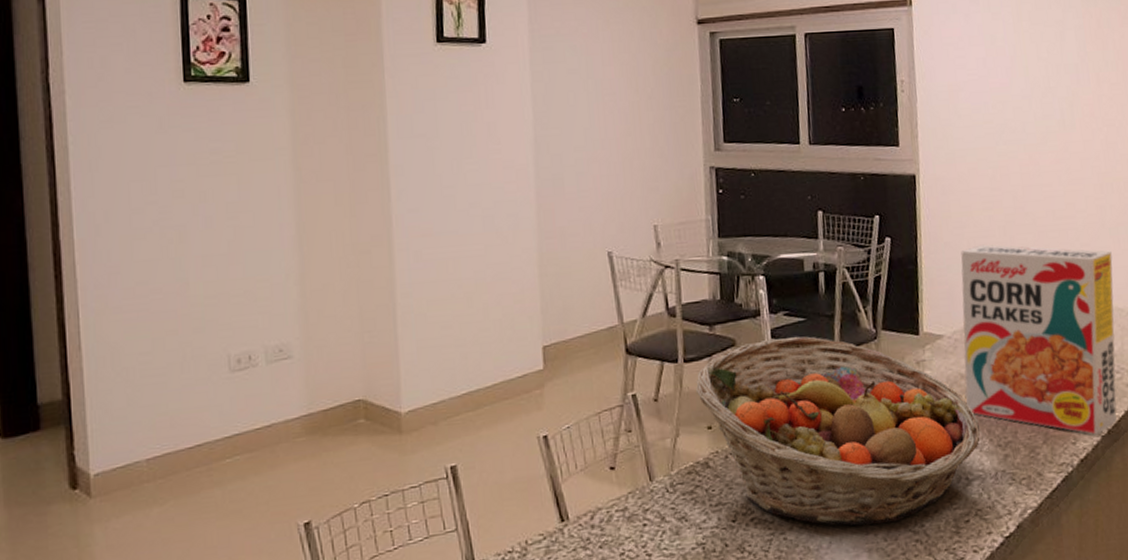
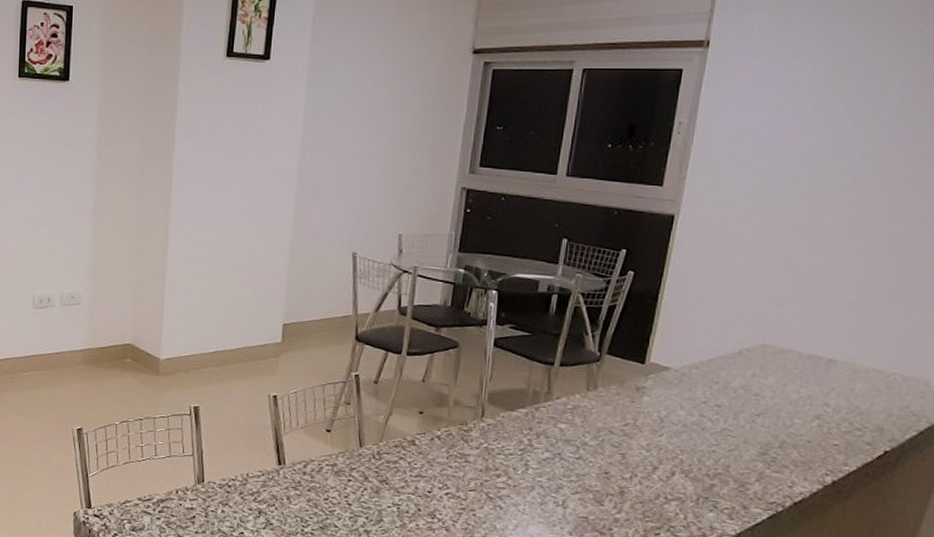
fruit basket: present [696,336,981,526] -> none [414,346,691,521]
cereal box: present [961,244,1117,435] -> none [680,289,884,483]

